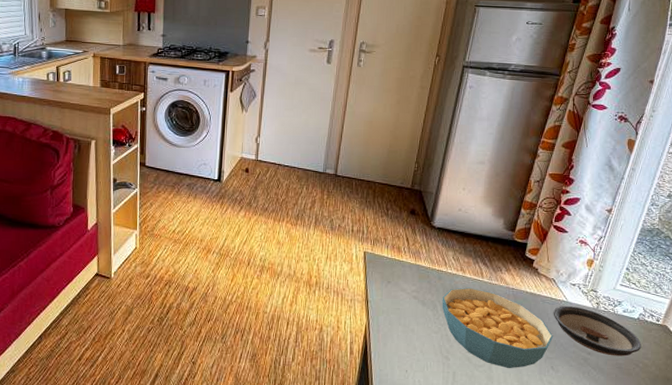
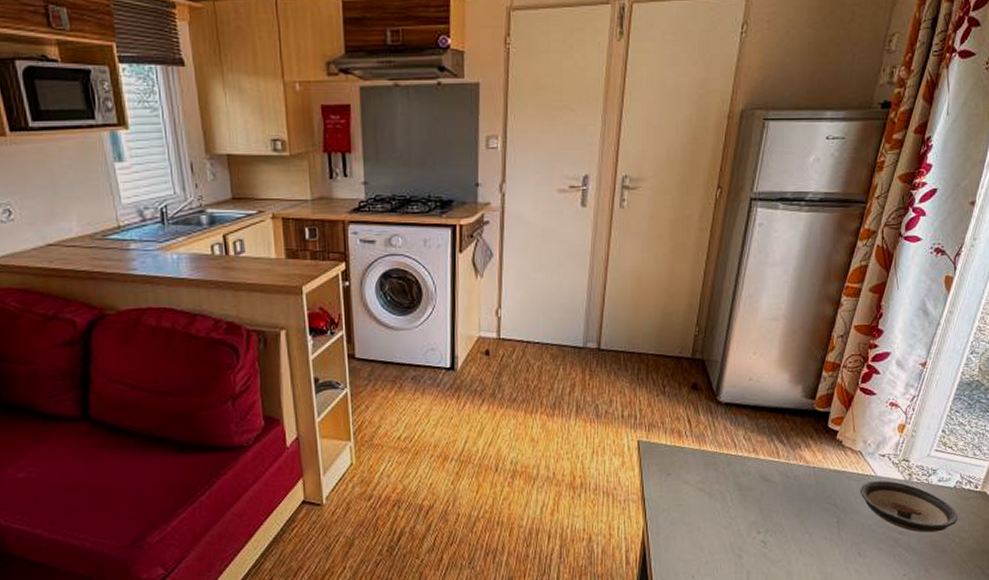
cereal bowl: present [442,287,553,368] -> none [732,471,860,560]

